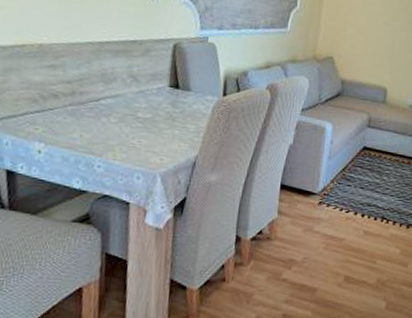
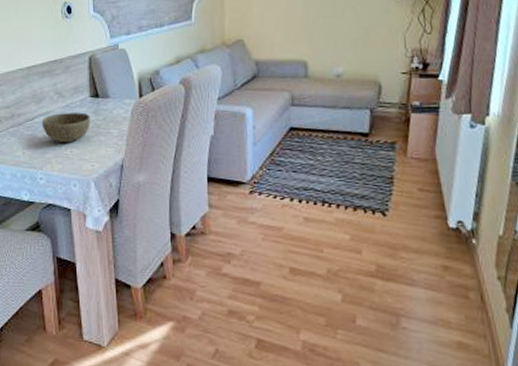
bowl: none [108,98,167,132] -> present [41,112,91,142]

